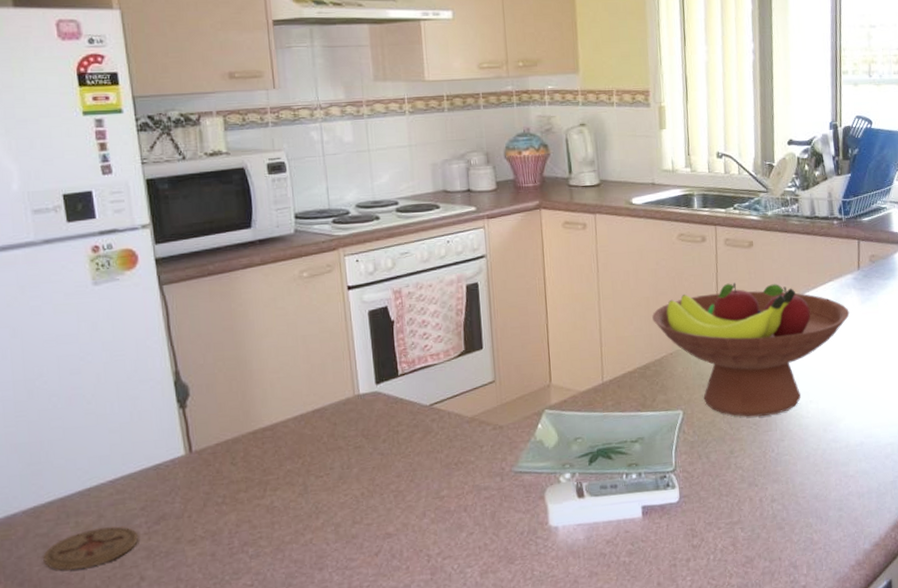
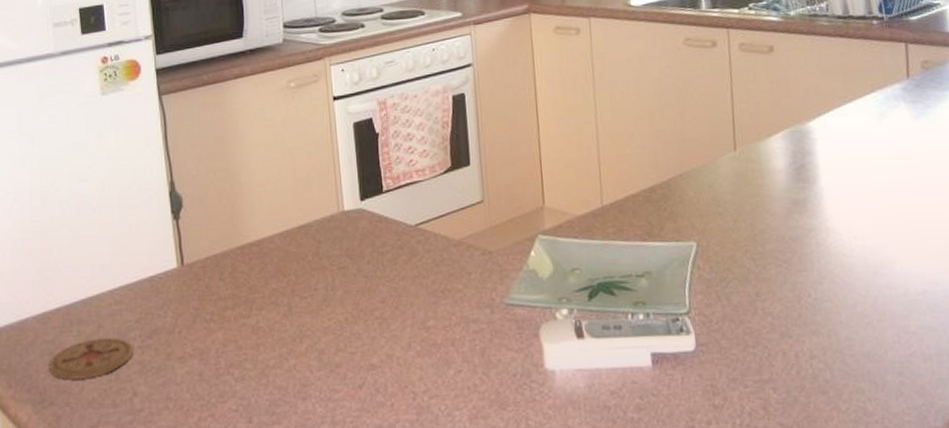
fruit bowl: present [652,283,850,417] -> none [657,94,899,254]

